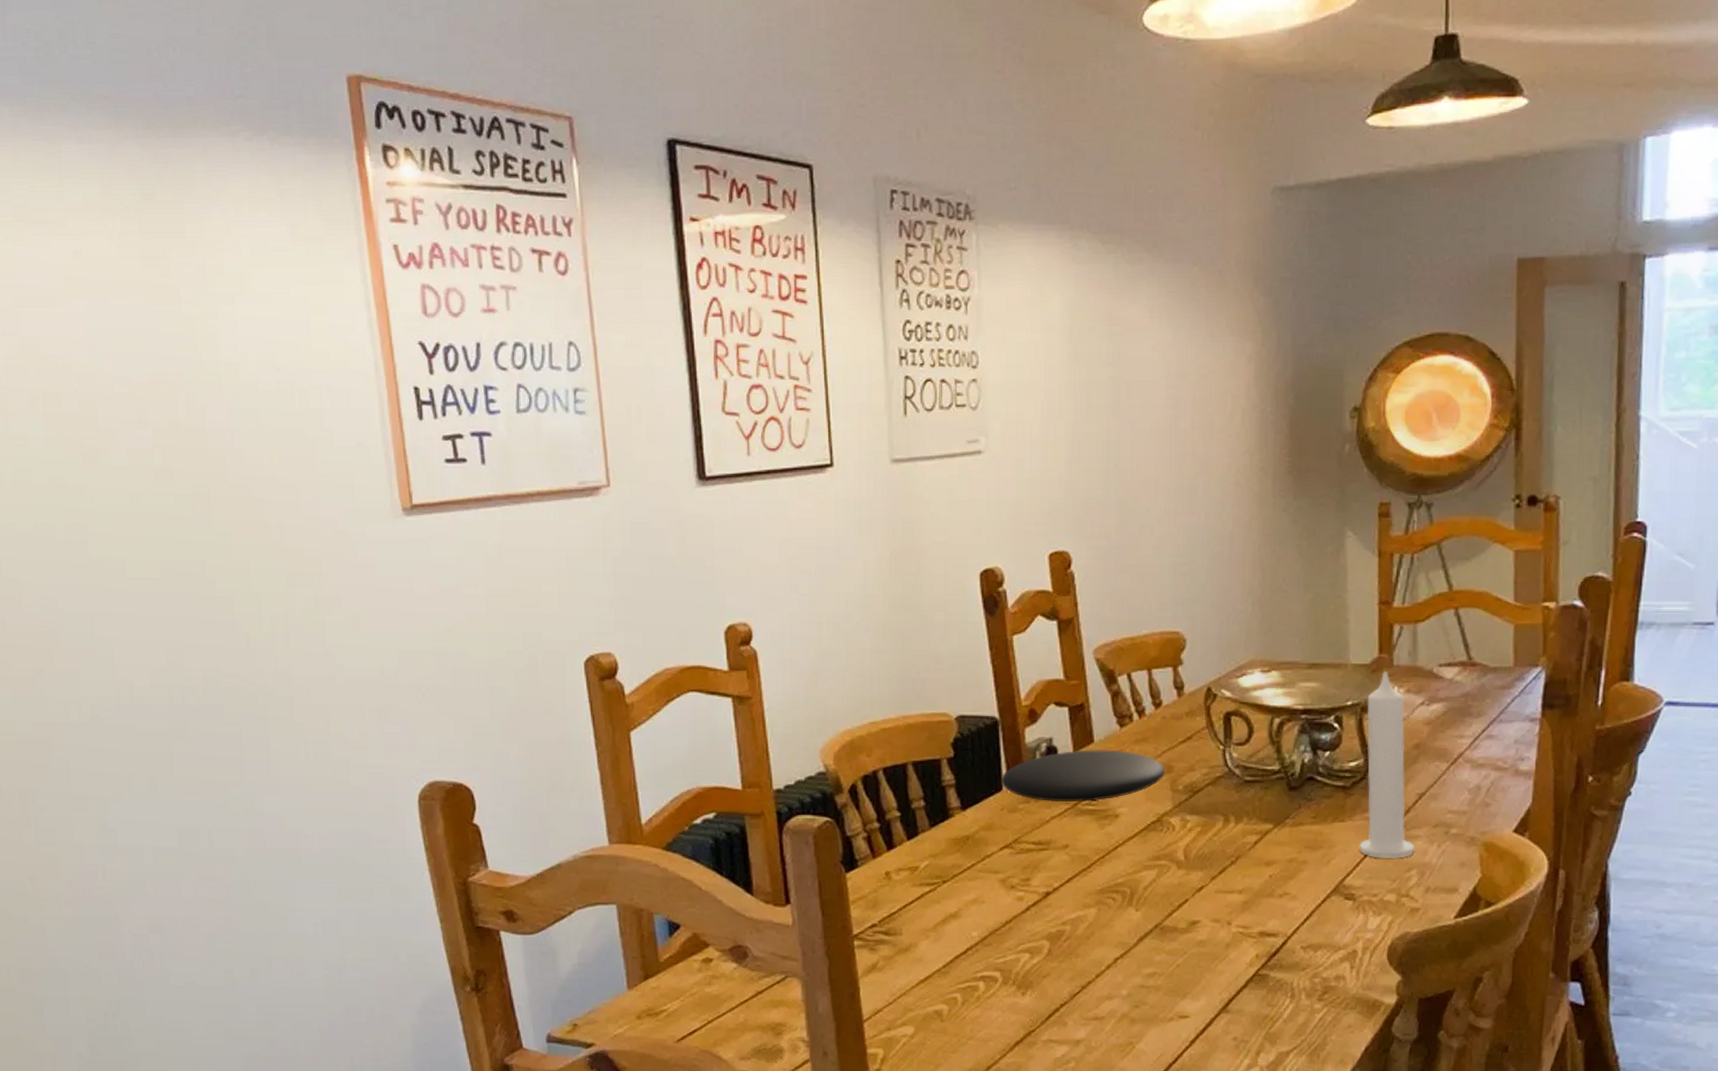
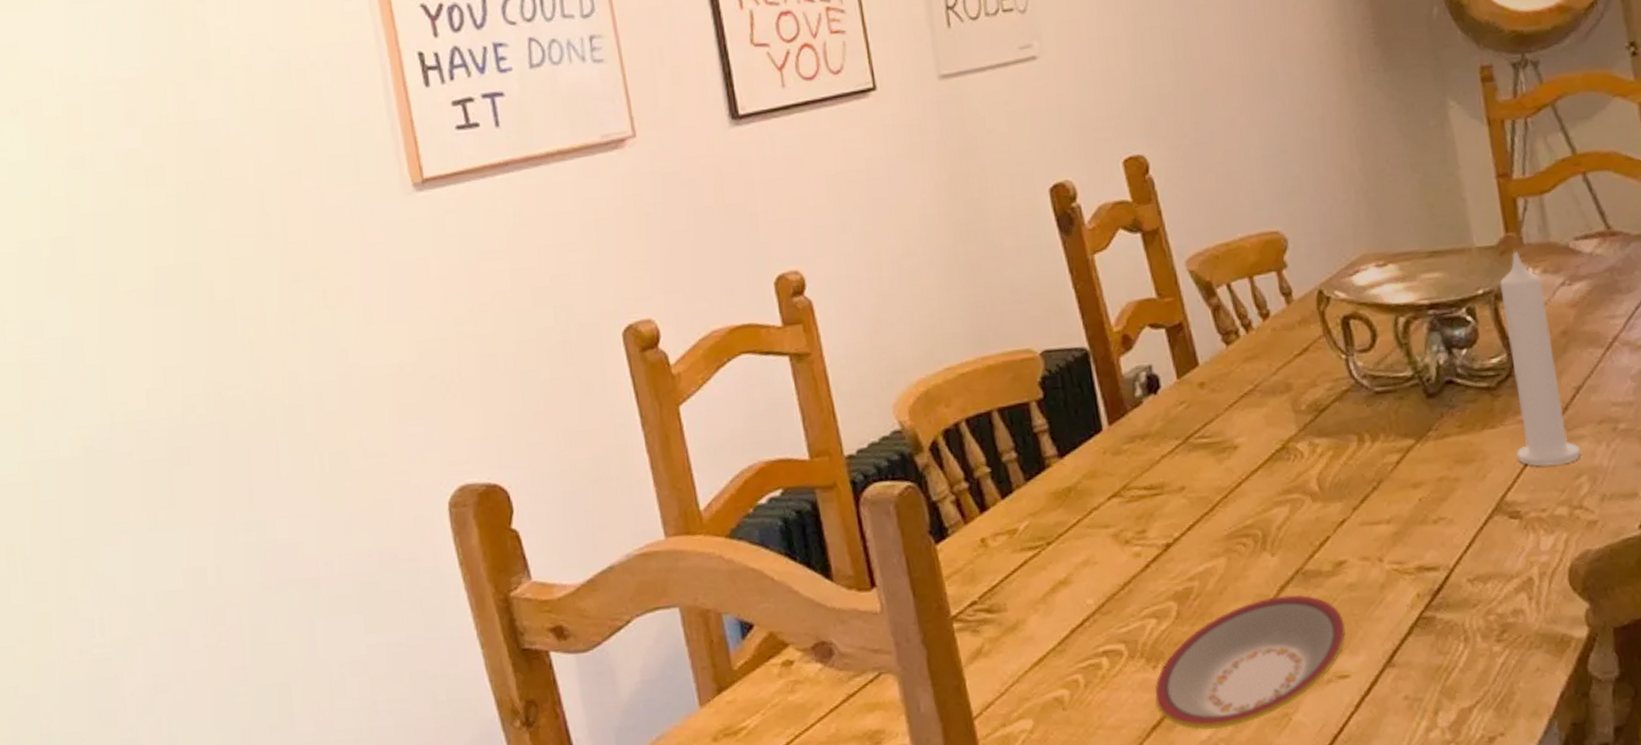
plate: present [1001,750,1165,803] -> none [1100,371,1284,439]
plate: none [1021,945,1192,1050] -> present [1155,594,1347,731]

